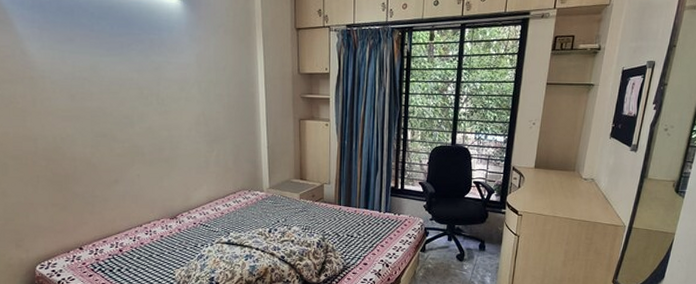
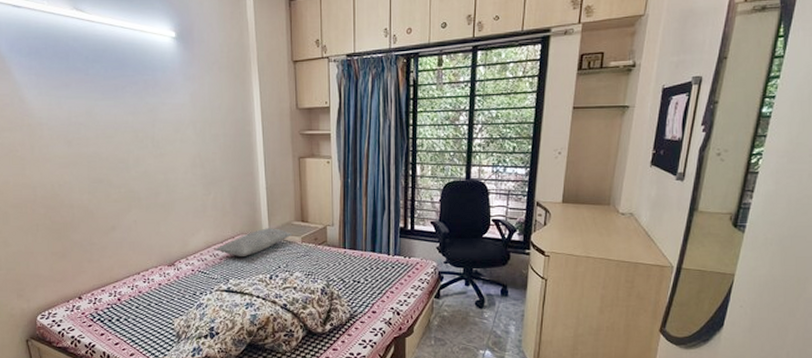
pillow: none [217,185,292,211] -> present [215,228,293,256]

